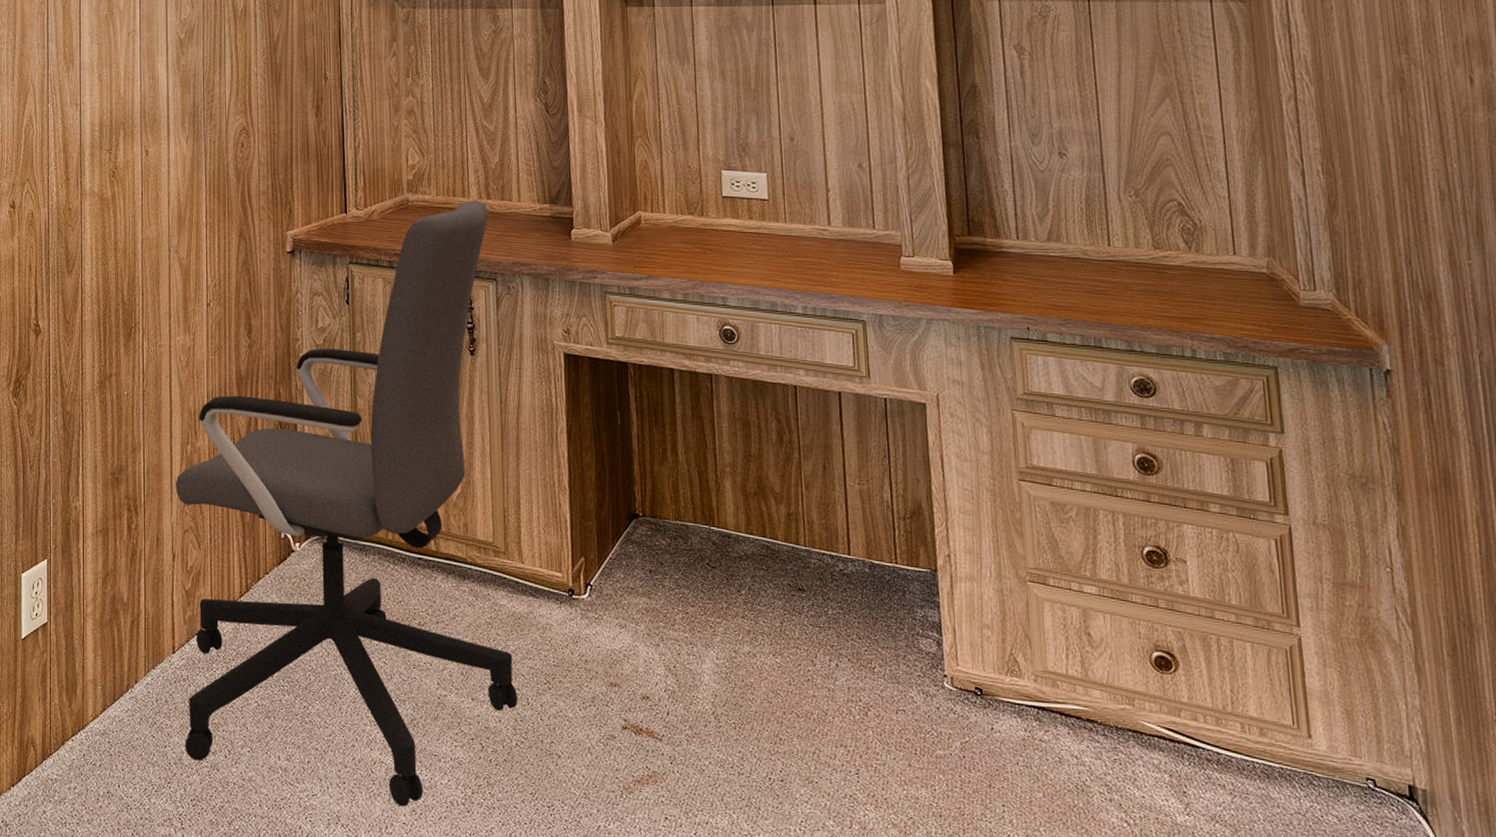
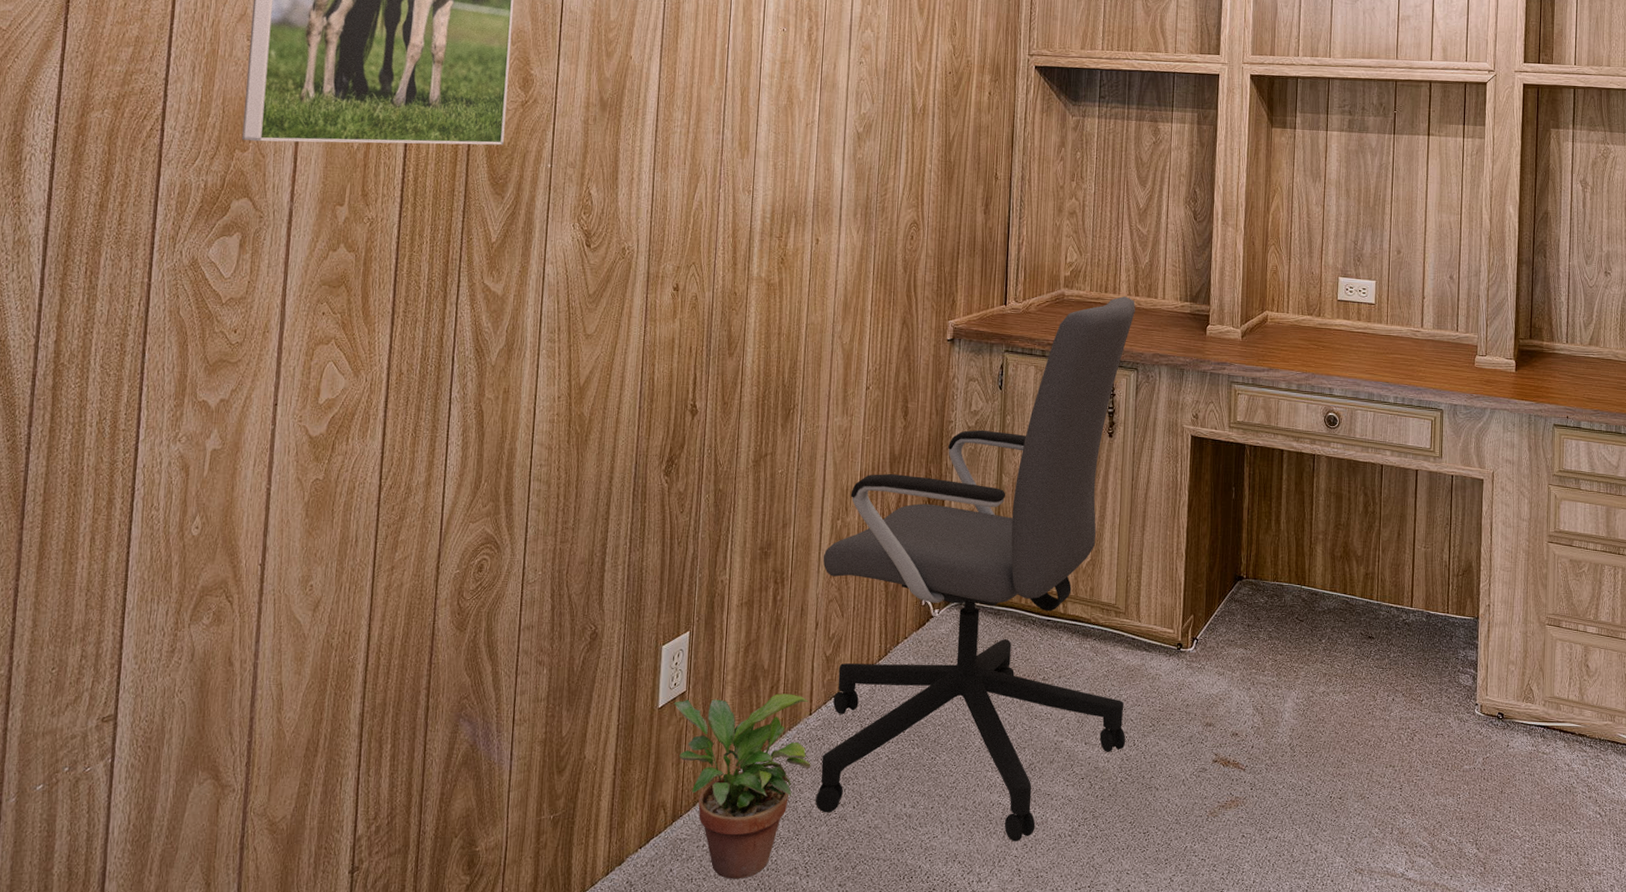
potted plant: none [36,628,178,827] -> present [673,693,811,879]

